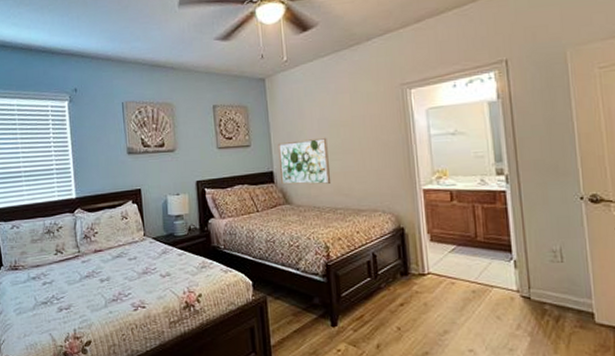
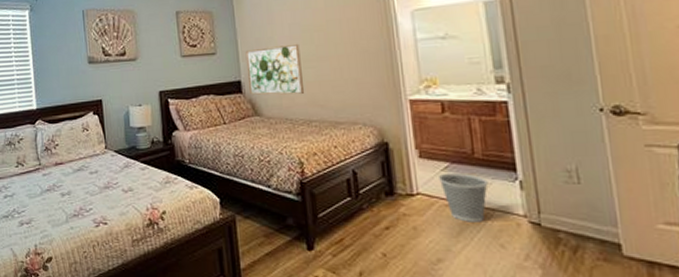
wastebasket: none [446,254,488,298] -> present [437,172,488,222]

